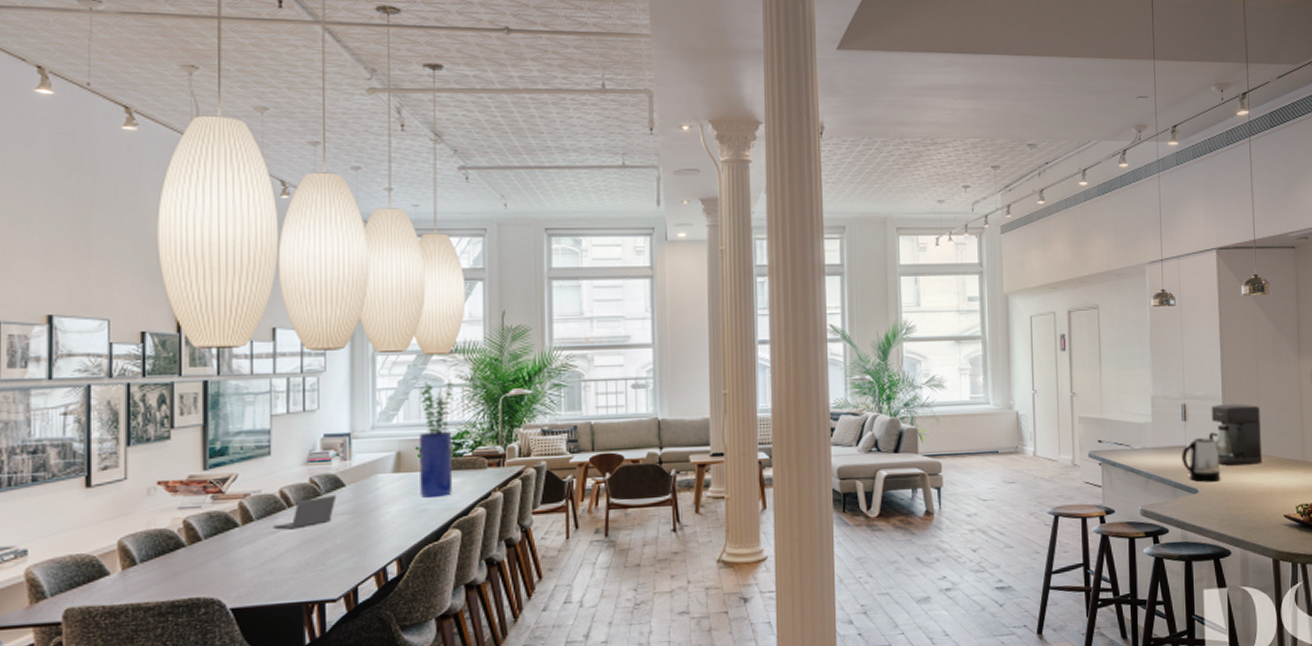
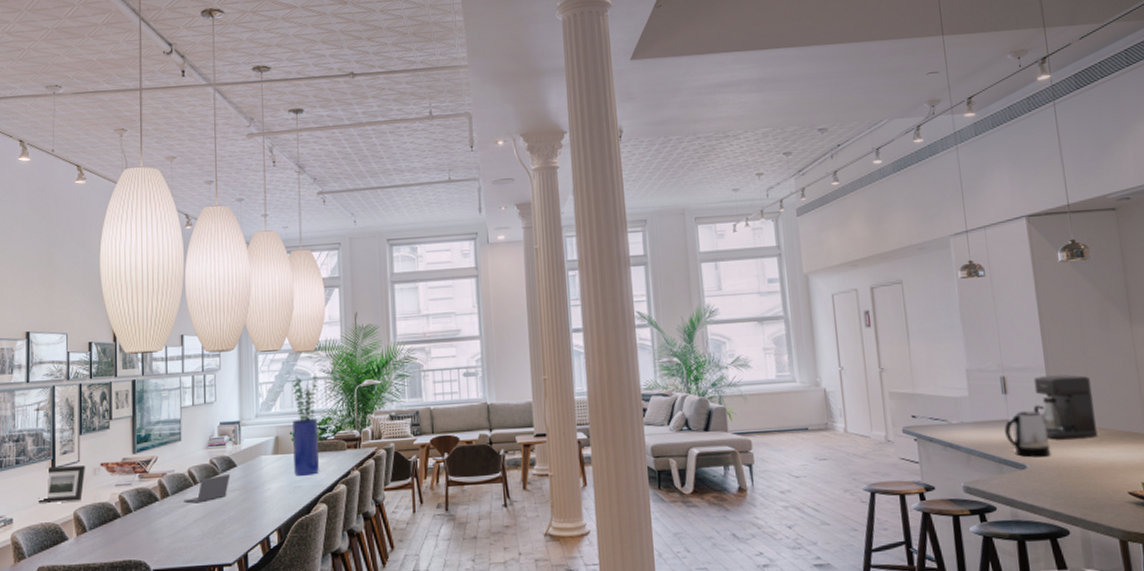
picture frame: none [66,484,136,530] -> present [38,466,86,503]

